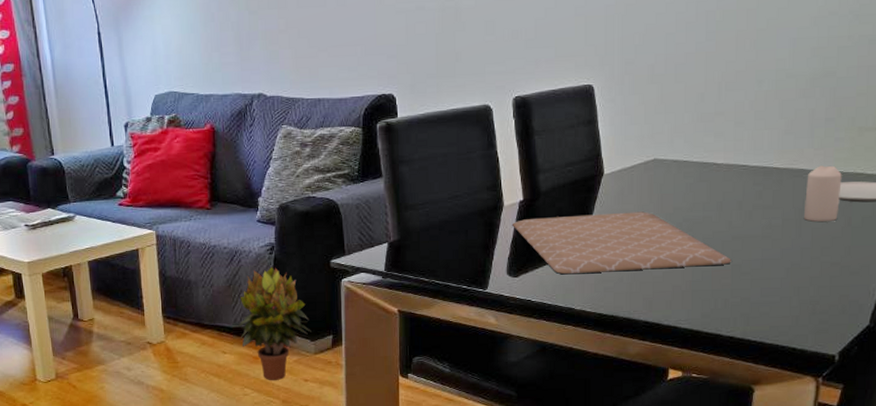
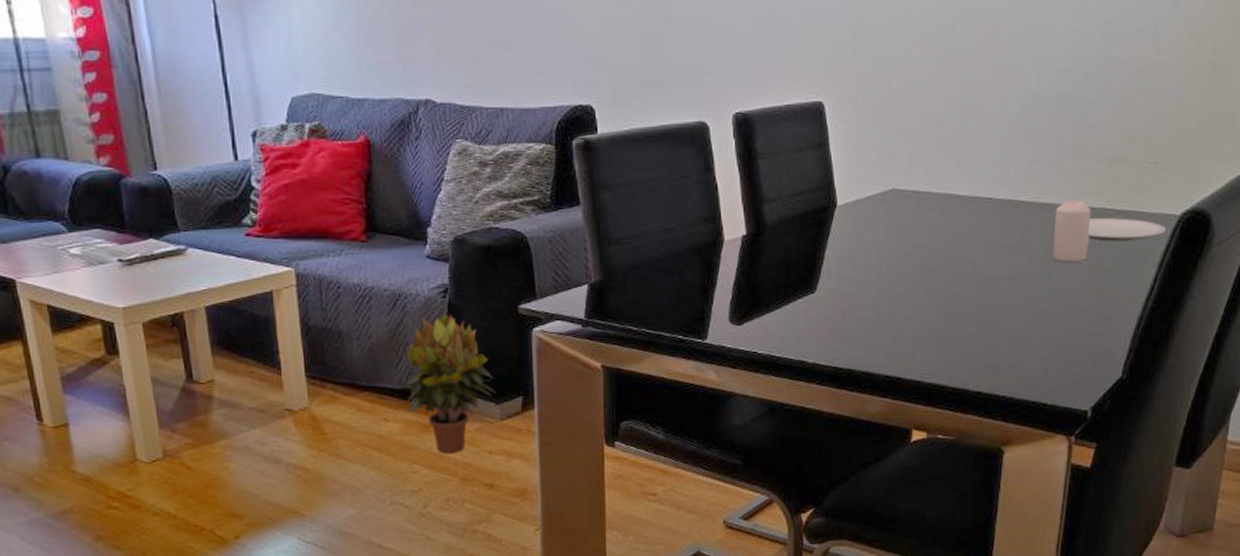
placemat: present [513,211,731,275] -> none [735,249,977,322]

